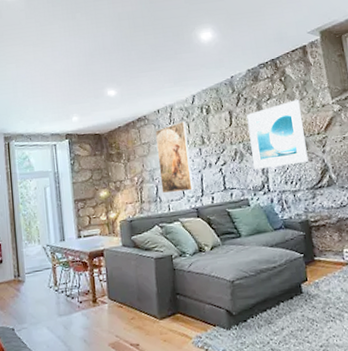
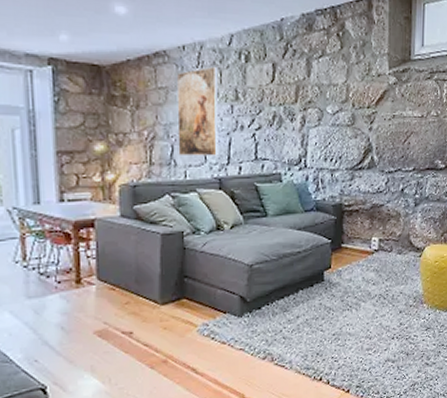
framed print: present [246,99,309,170] -> none [292,62,355,140]

